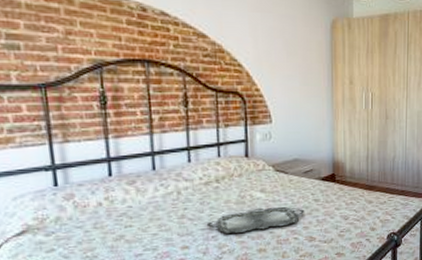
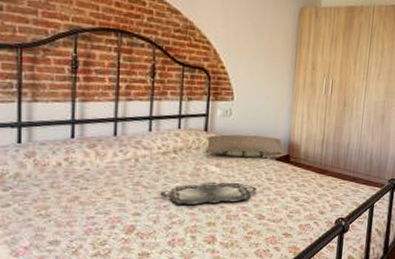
pillow: none [248,157,332,181] -> present [205,134,287,158]

